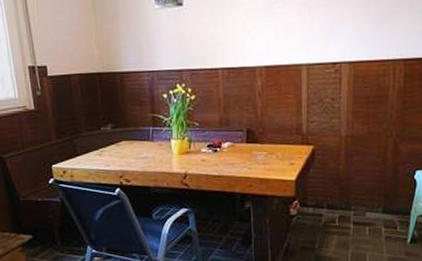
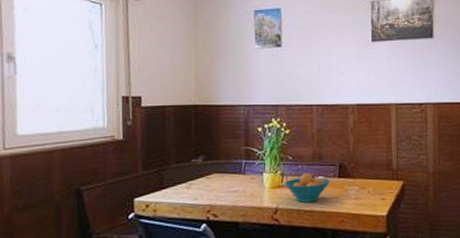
fruit bowl: none [192,139,238,168] -> present [284,173,330,203]

